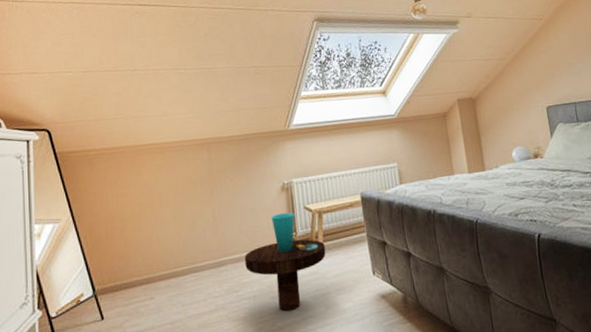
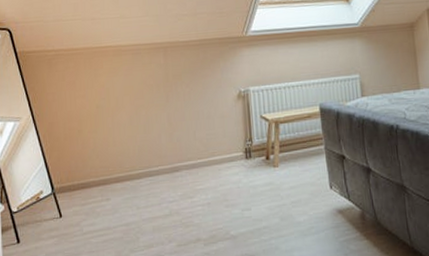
side table: present [244,212,326,311] -> none [199,121,282,220]

